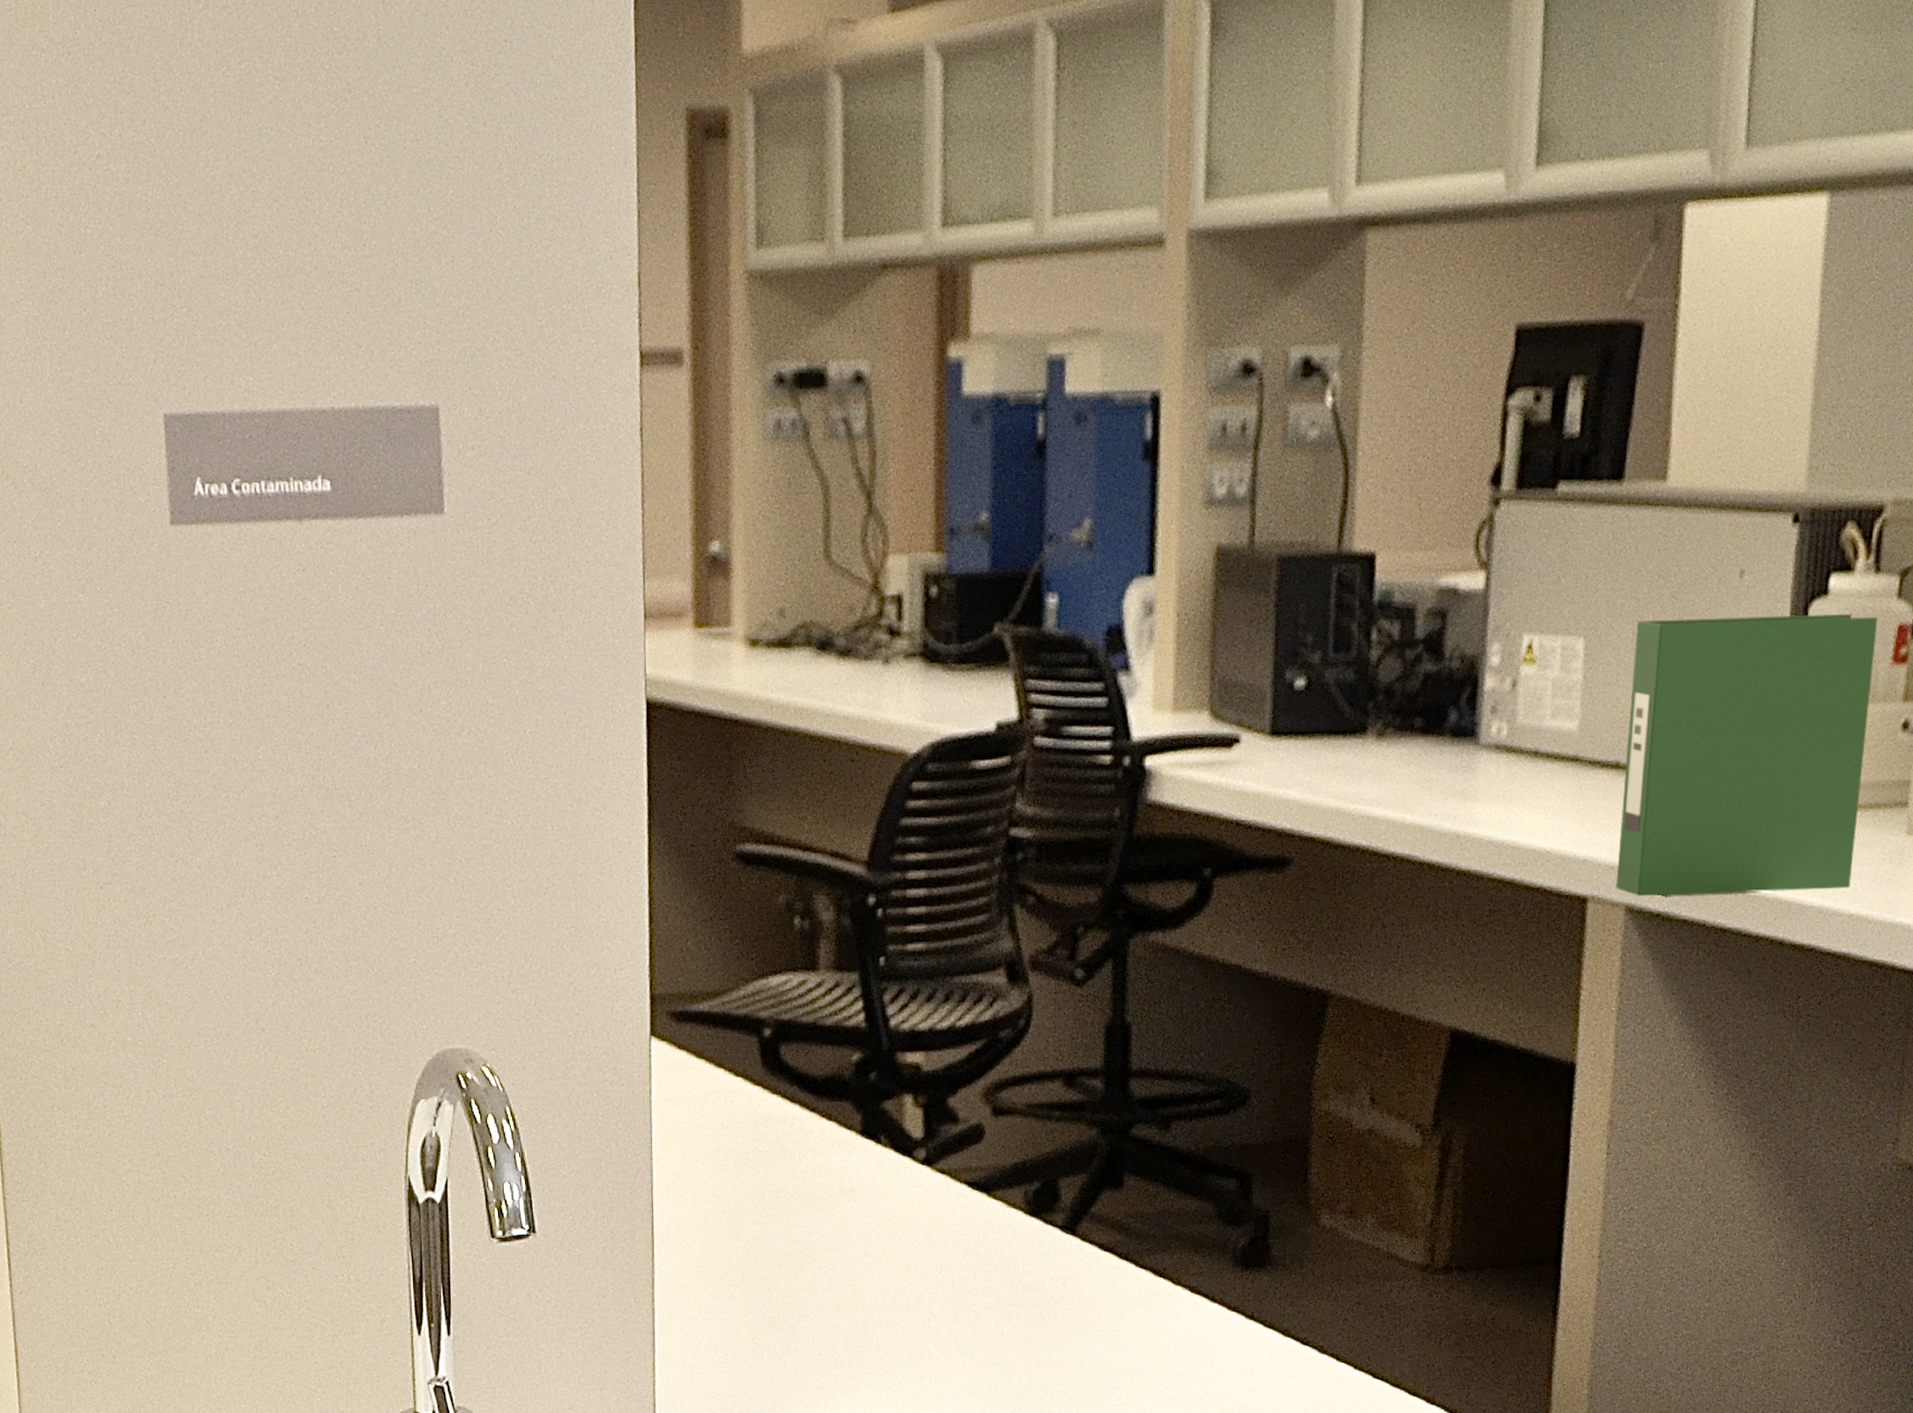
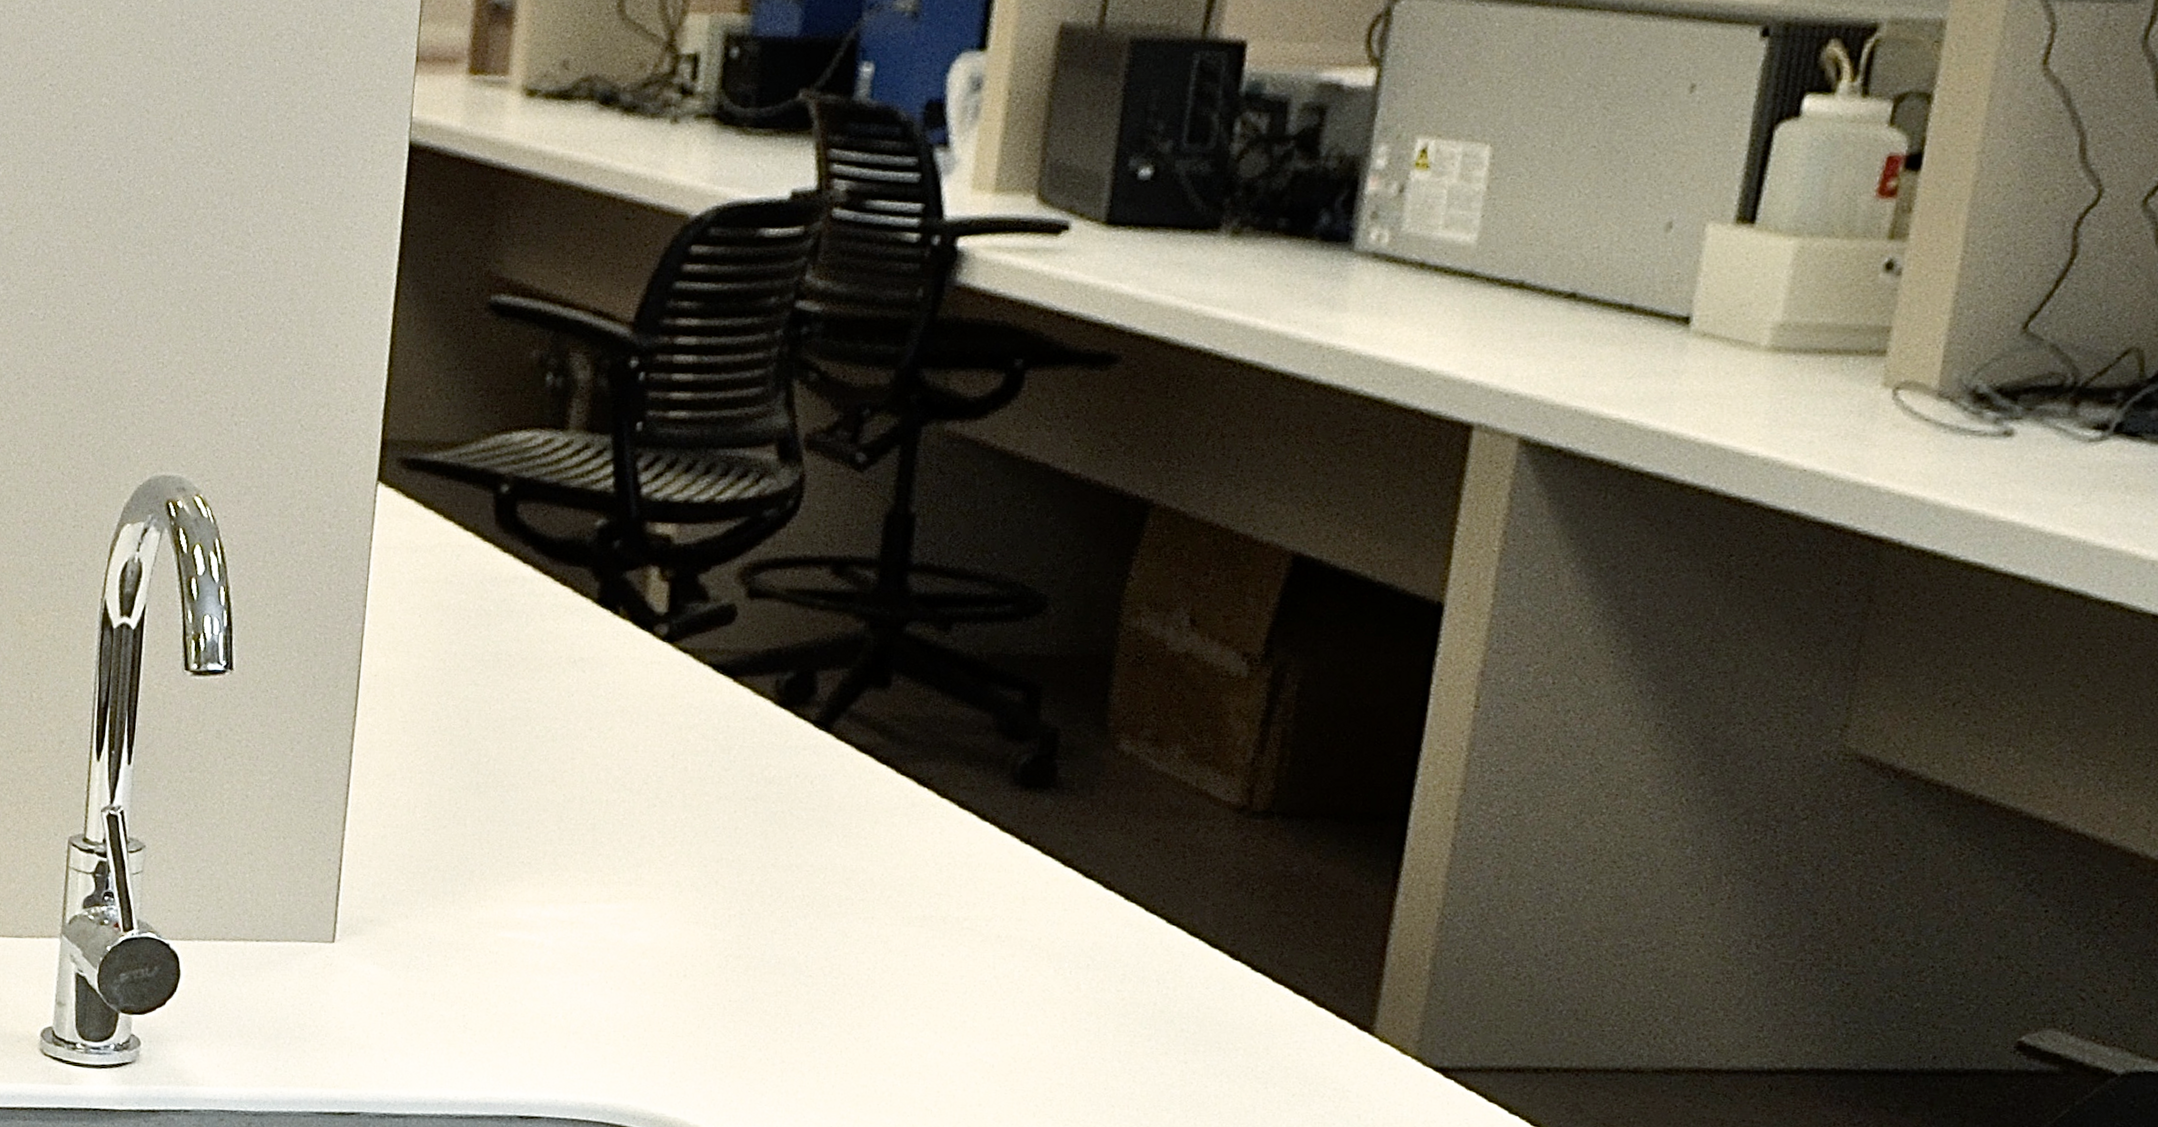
binder: present [1616,614,1878,896] -> none [1509,131,1862,441]

